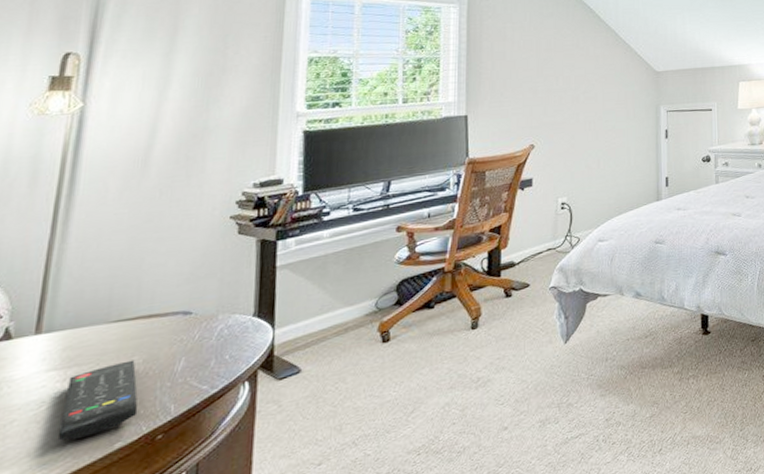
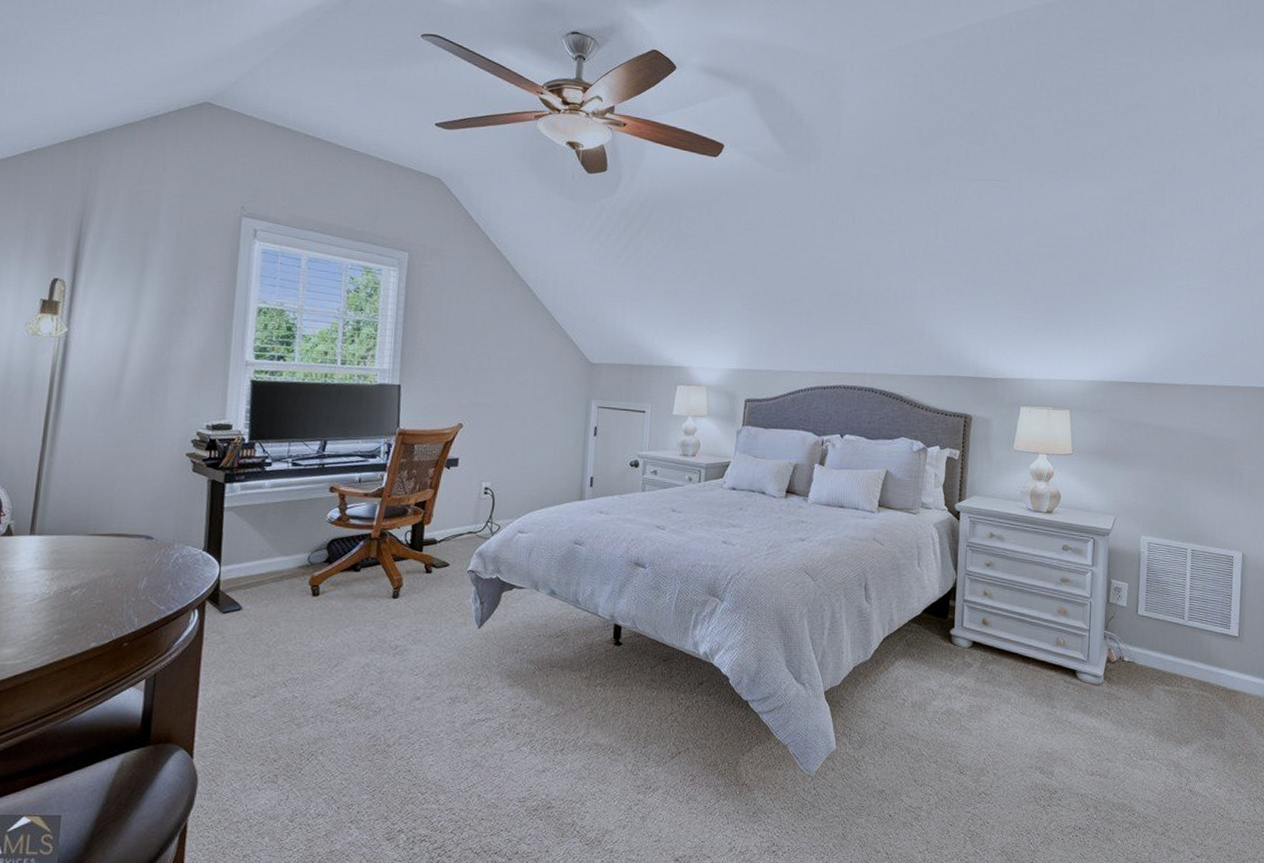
remote control: present [57,359,138,440] -> none [47,572,109,632]

